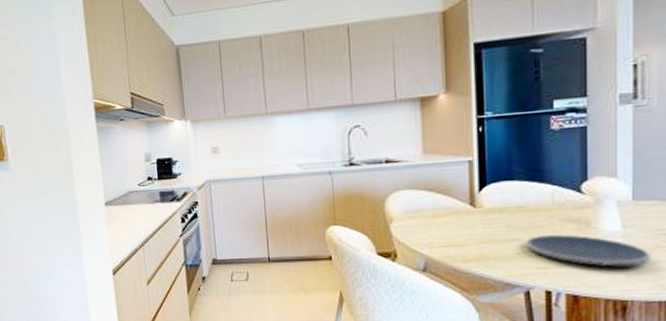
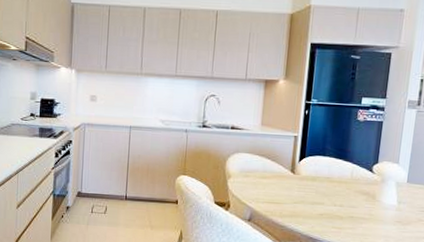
plate: present [525,234,651,267] -> none [328,202,414,233]

